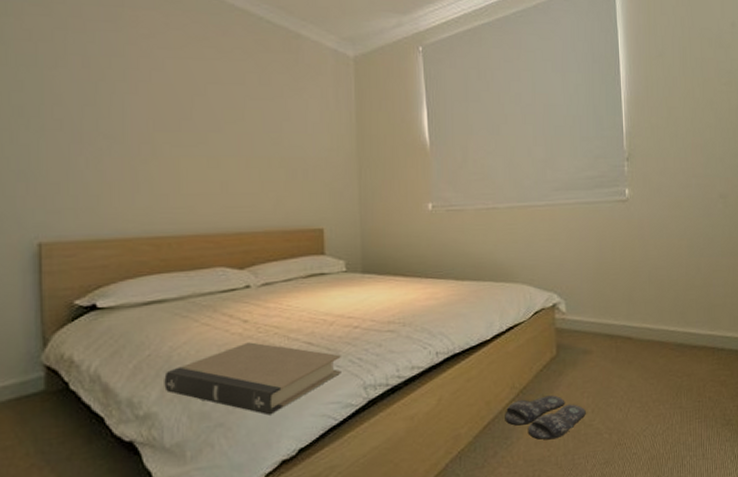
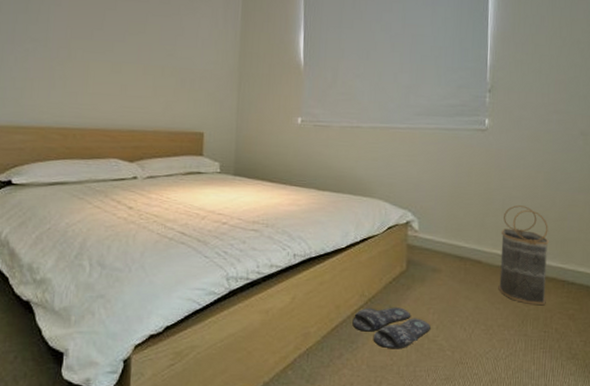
book: present [164,342,341,416] -> none [59,226,209,293]
basket: none [649,276,698,376] -> present [498,205,549,306]

